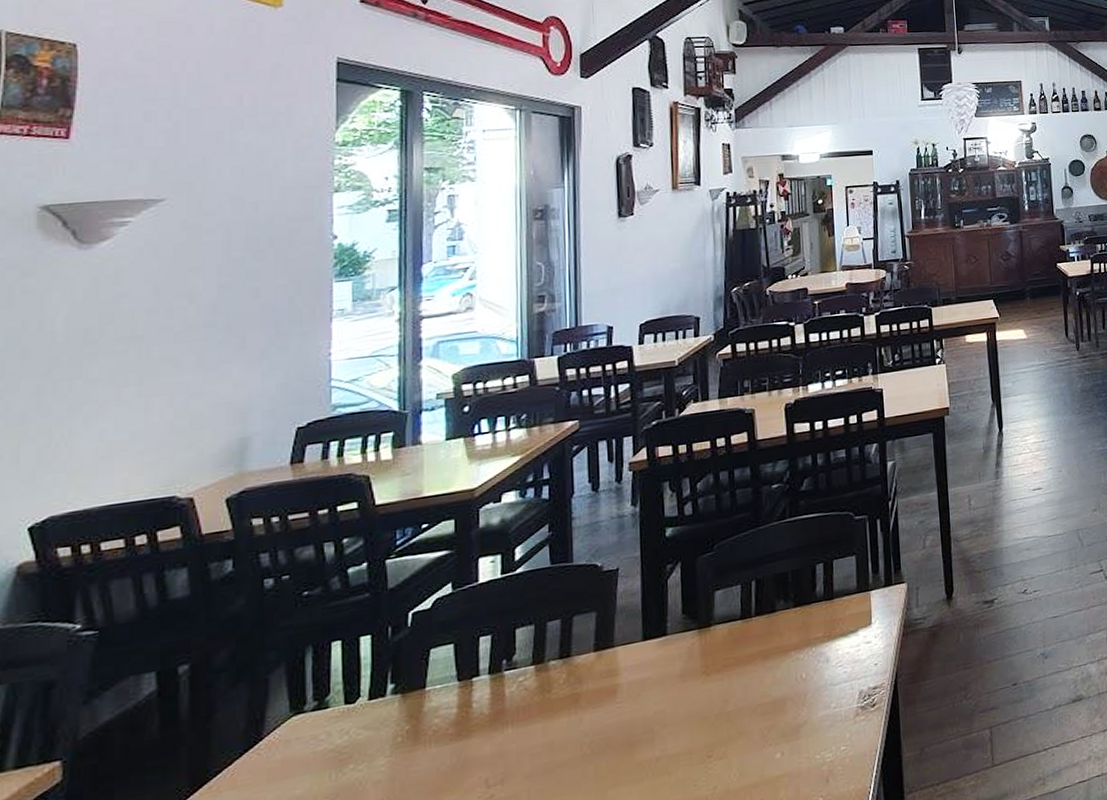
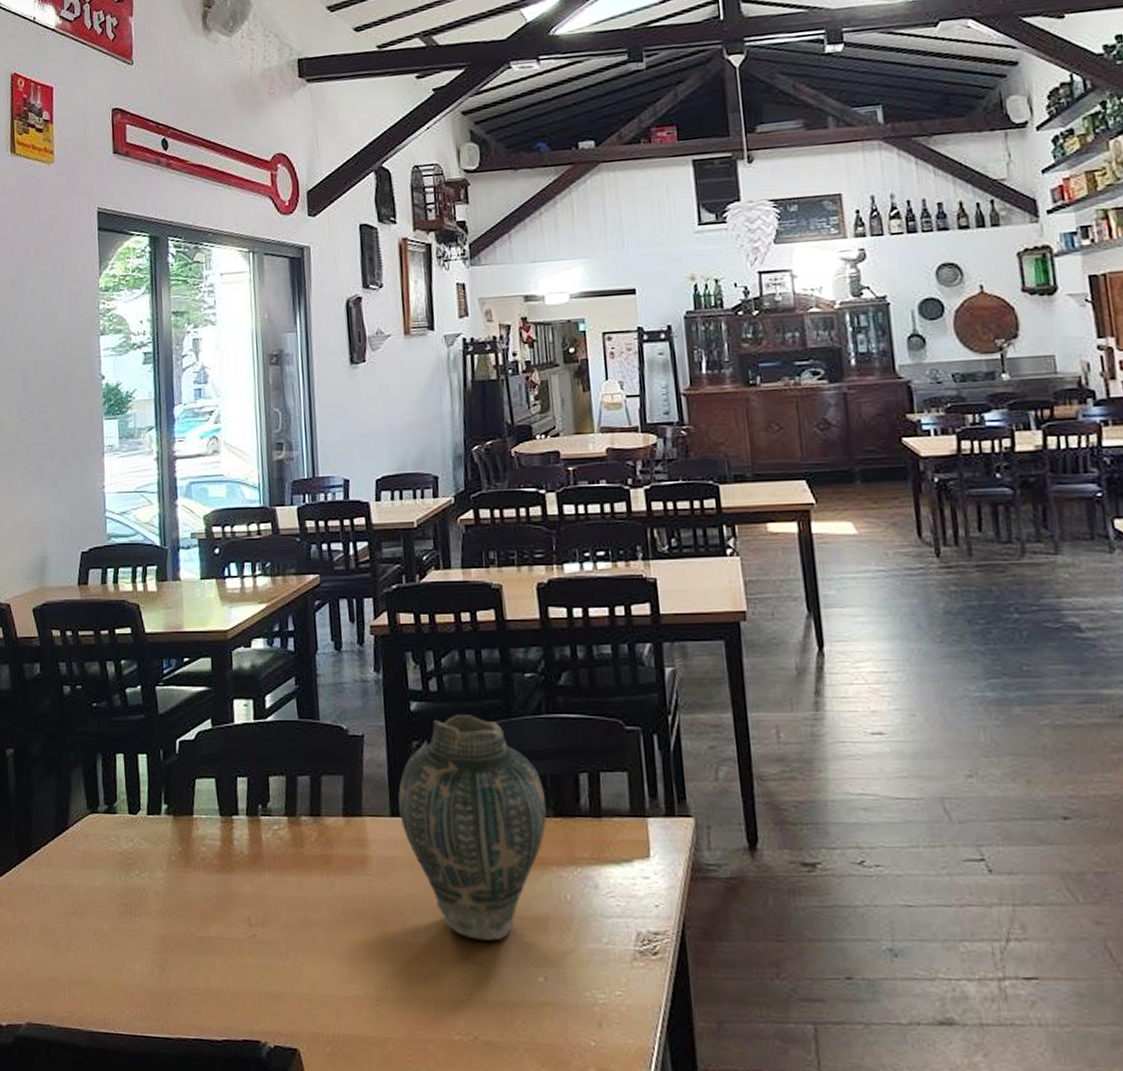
vase: none [651,530,788,737] -> present [398,715,547,941]

